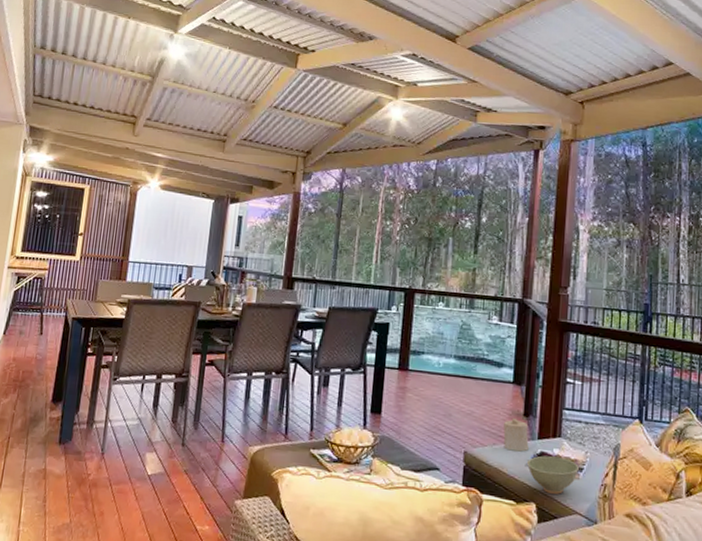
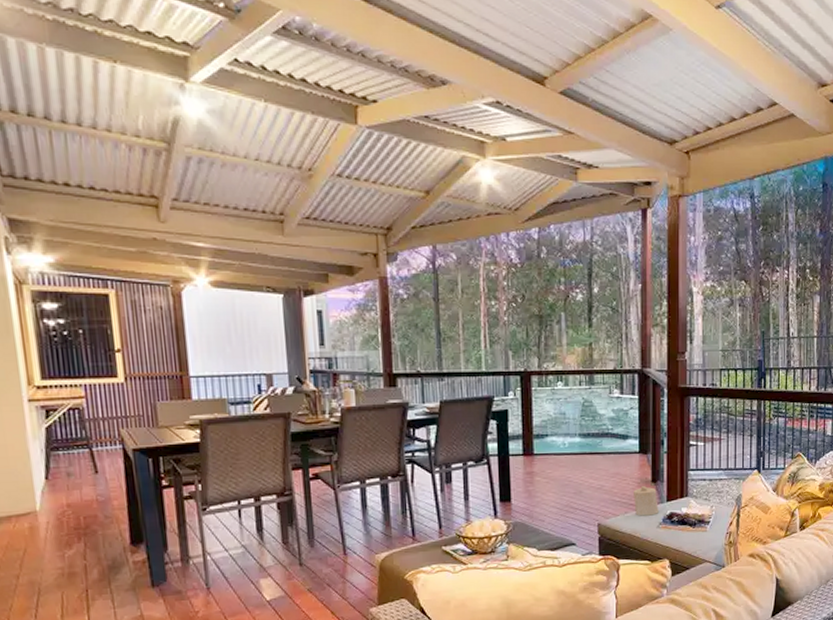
bowl: present [527,455,579,495] -> none [659,515,706,549]

